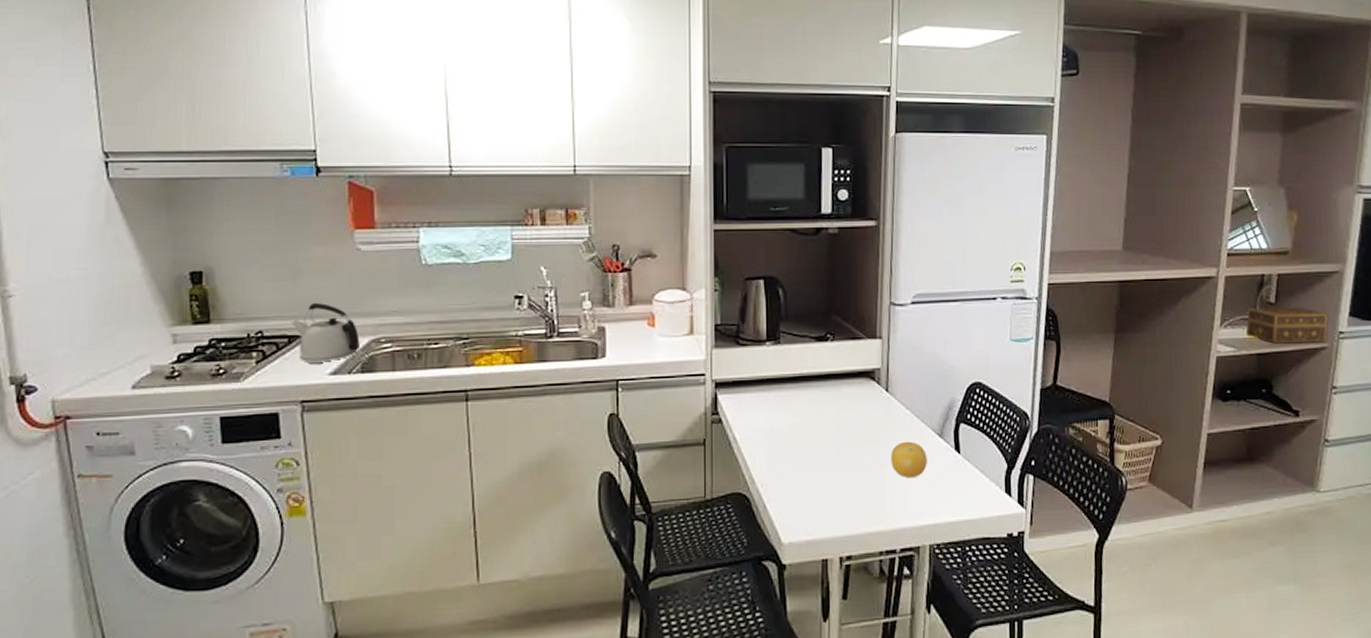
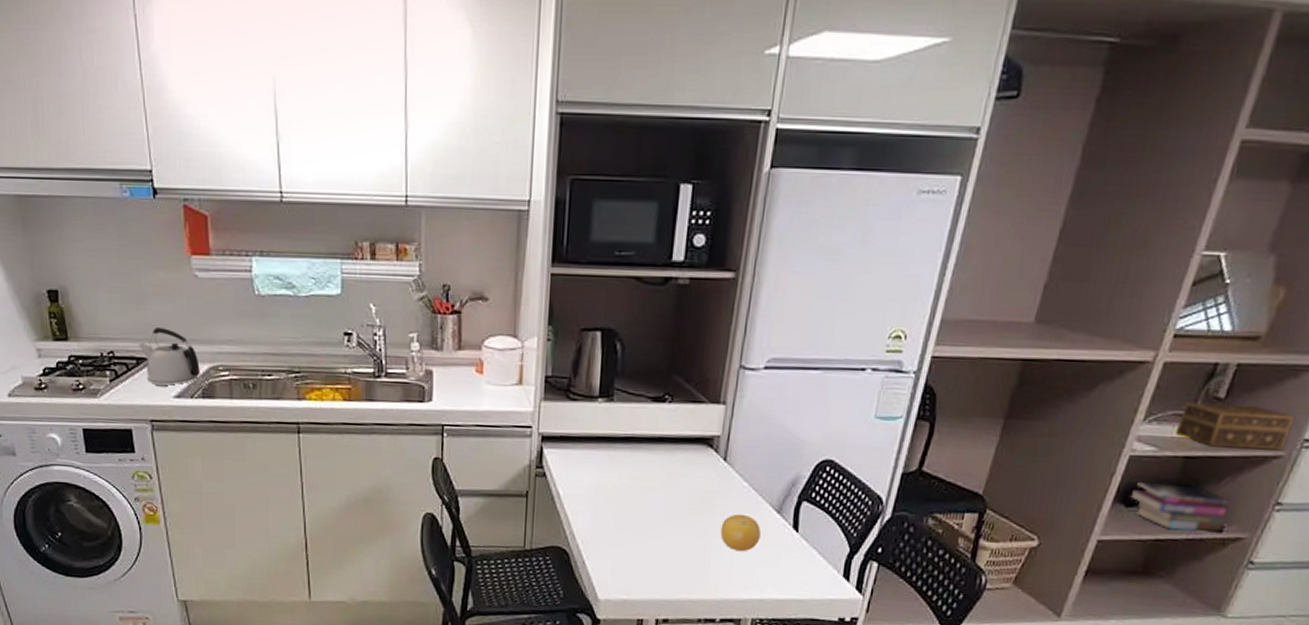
books: none [1224,377,1300,418] -> present [1130,482,1230,532]

